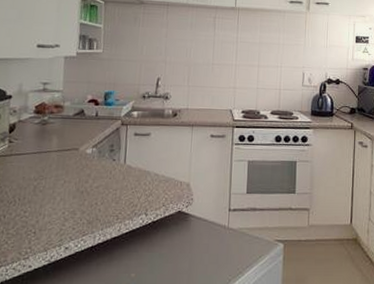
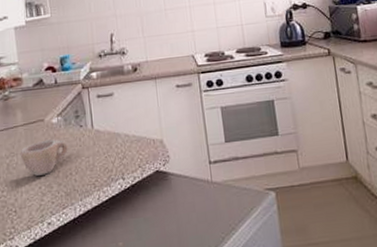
cup: none [49,168,99,201] -> present [20,139,69,176]

